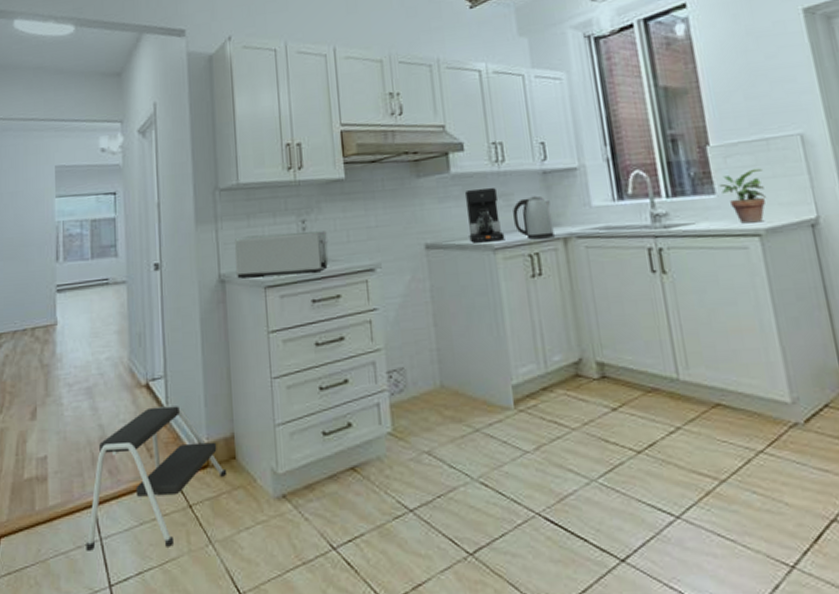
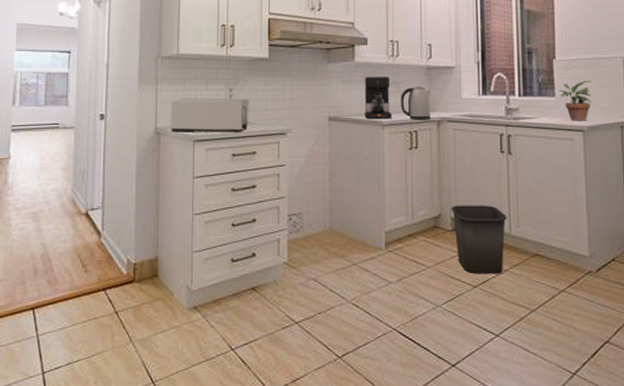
step stool: present [86,406,228,551] -> none [24,232,150,345]
waste bin: none [594,342,675,436] -> present [451,205,507,275]

